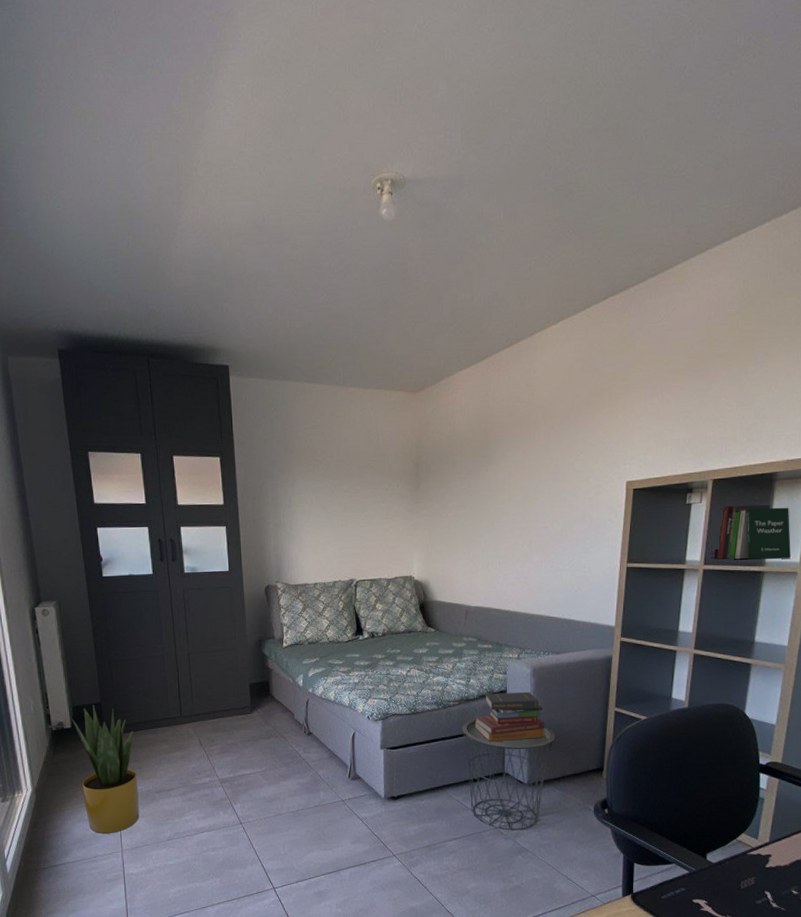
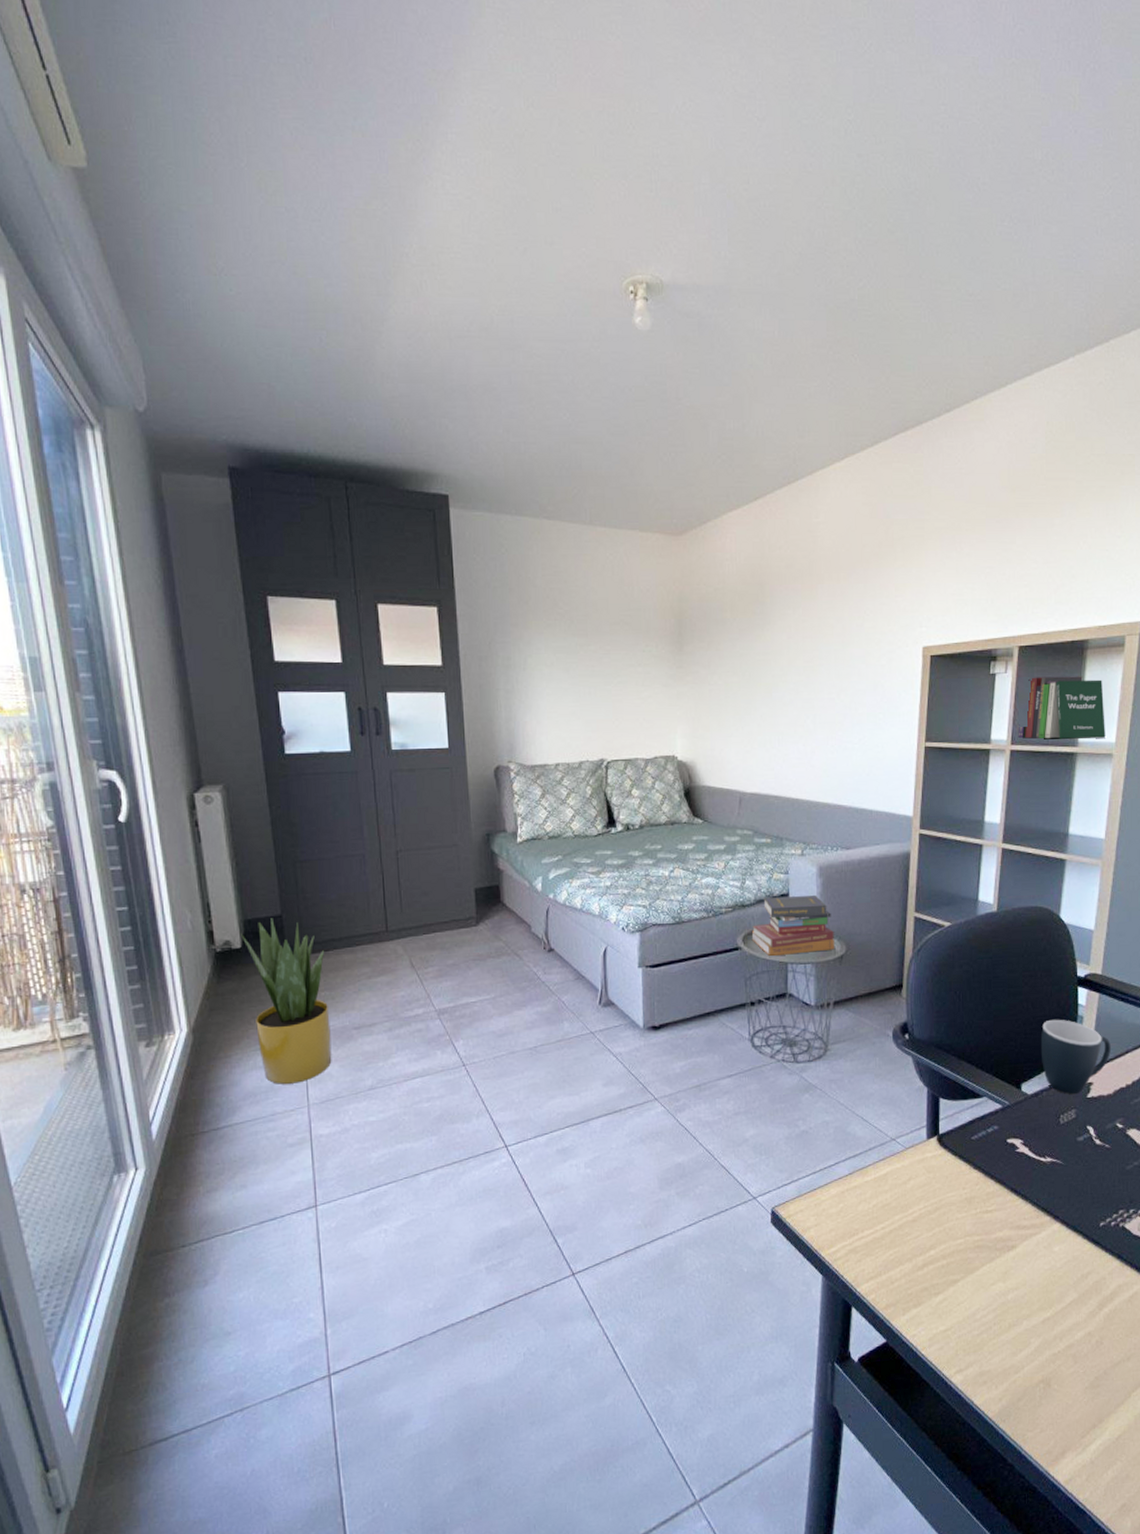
mug: none [724,800,788,864] -> present [1040,1019,1111,1094]

